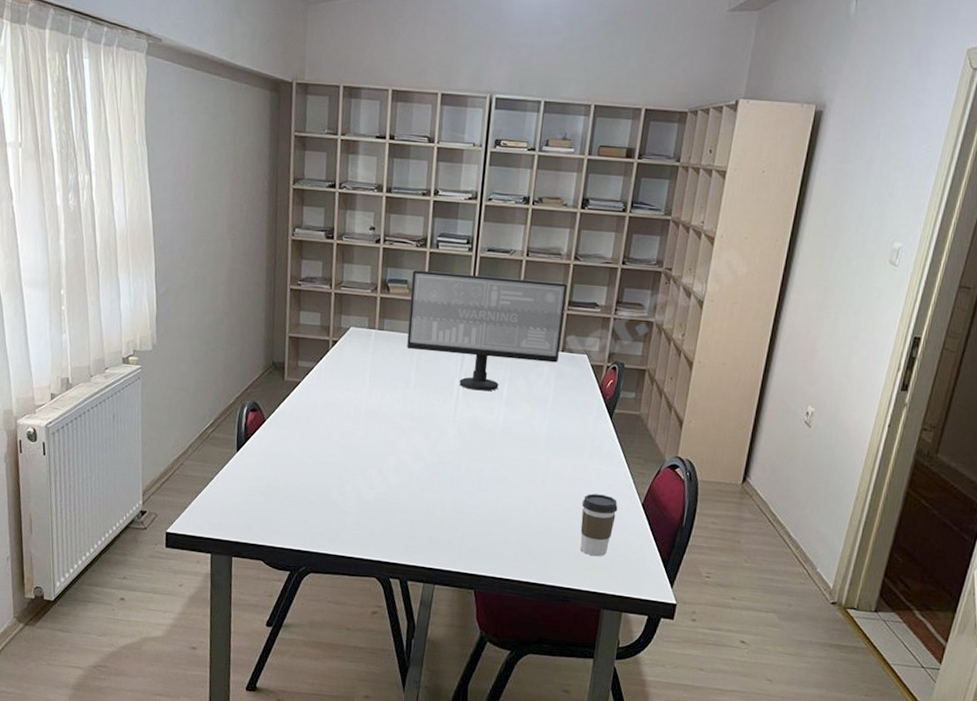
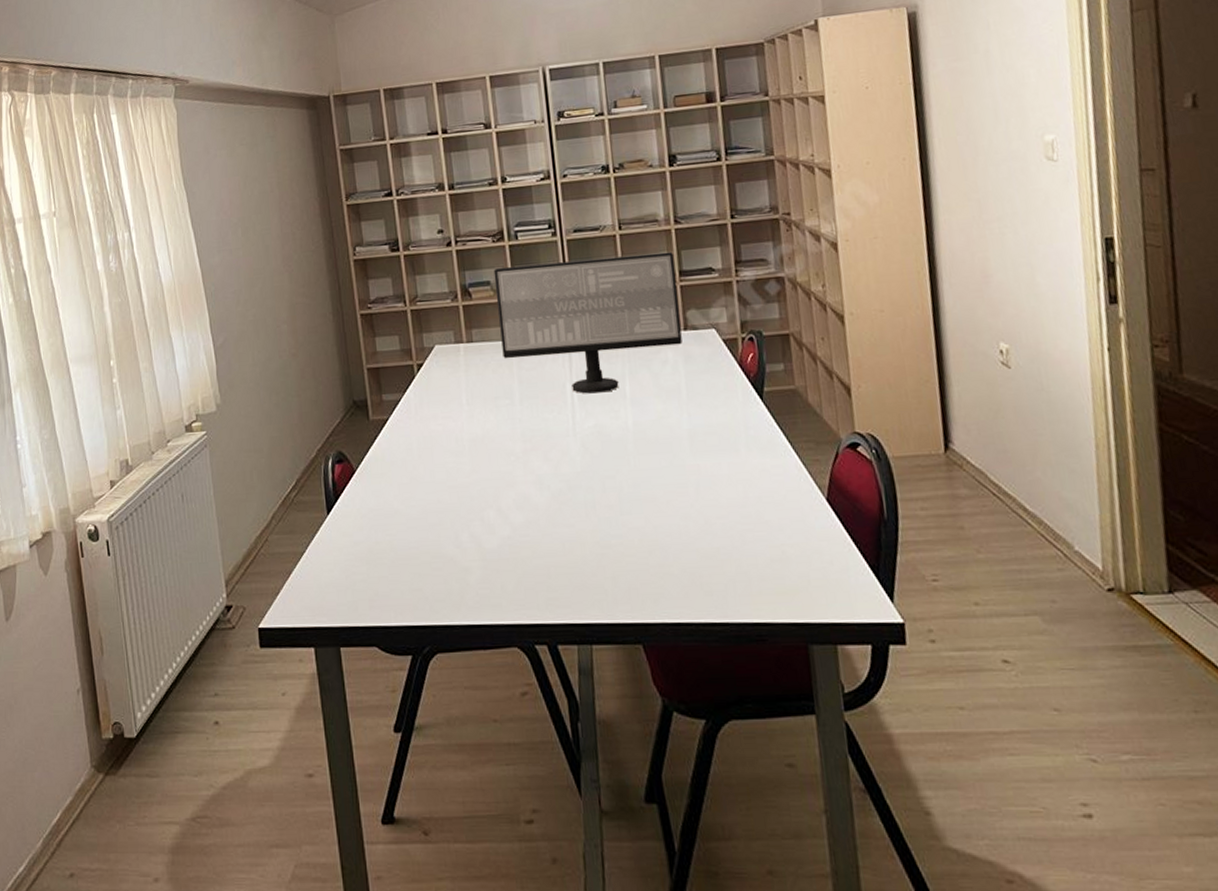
coffee cup: present [580,493,618,557] -> none [751,495,799,576]

